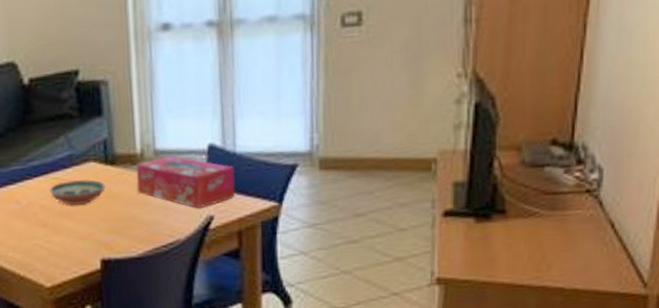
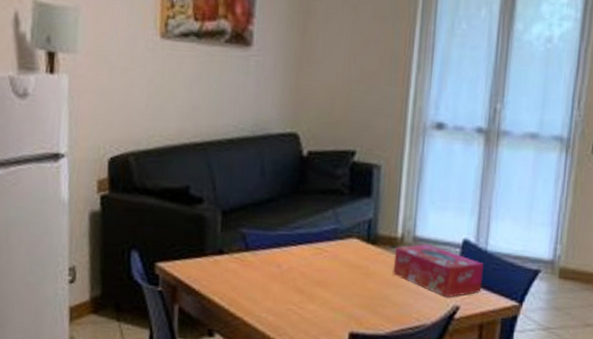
decorative bowl: present [49,179,107,206] -> none [310,252,365,278]

